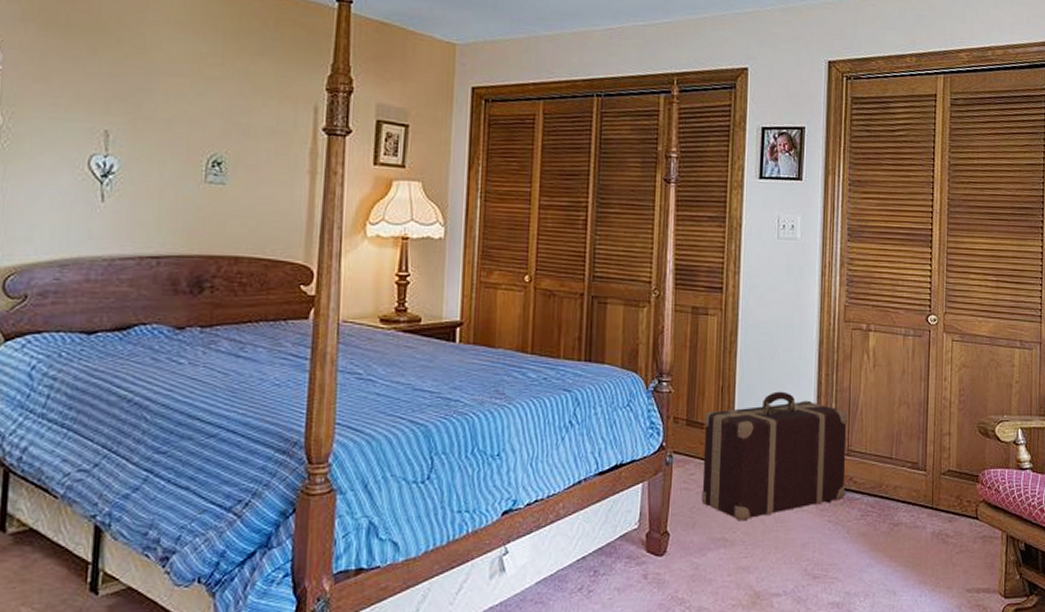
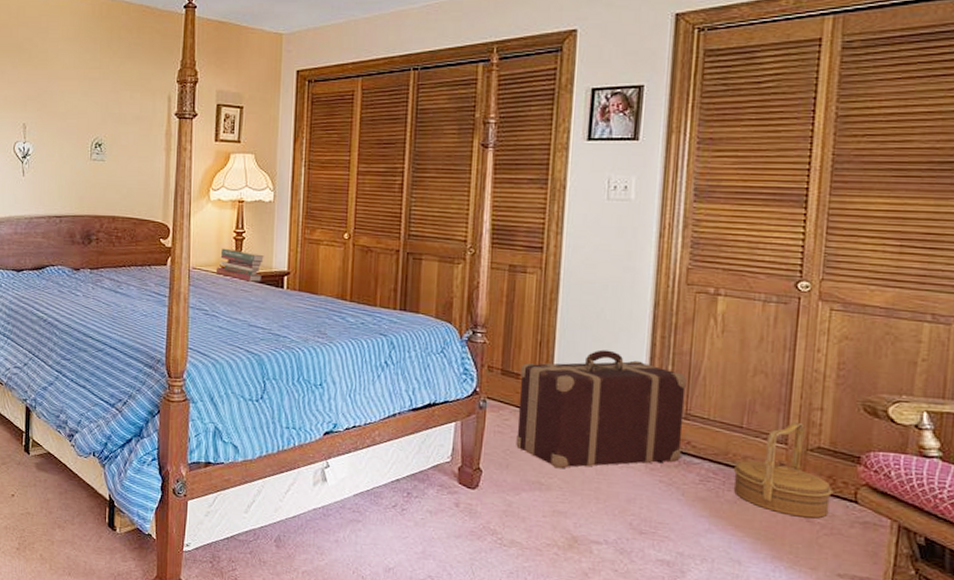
books: none [372,295,432,336] -> present [215,248,264,282]
basket: none [886,448,960,540] -> present [733,422,833,519]

